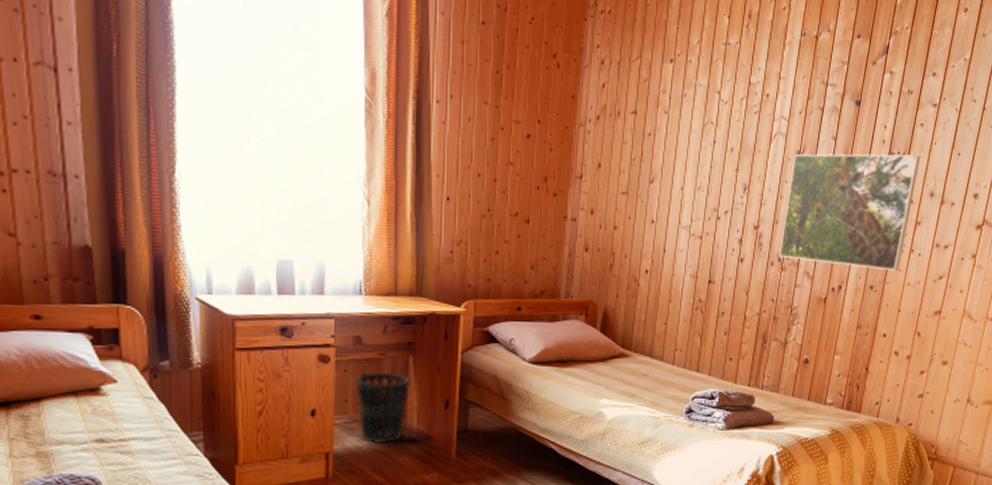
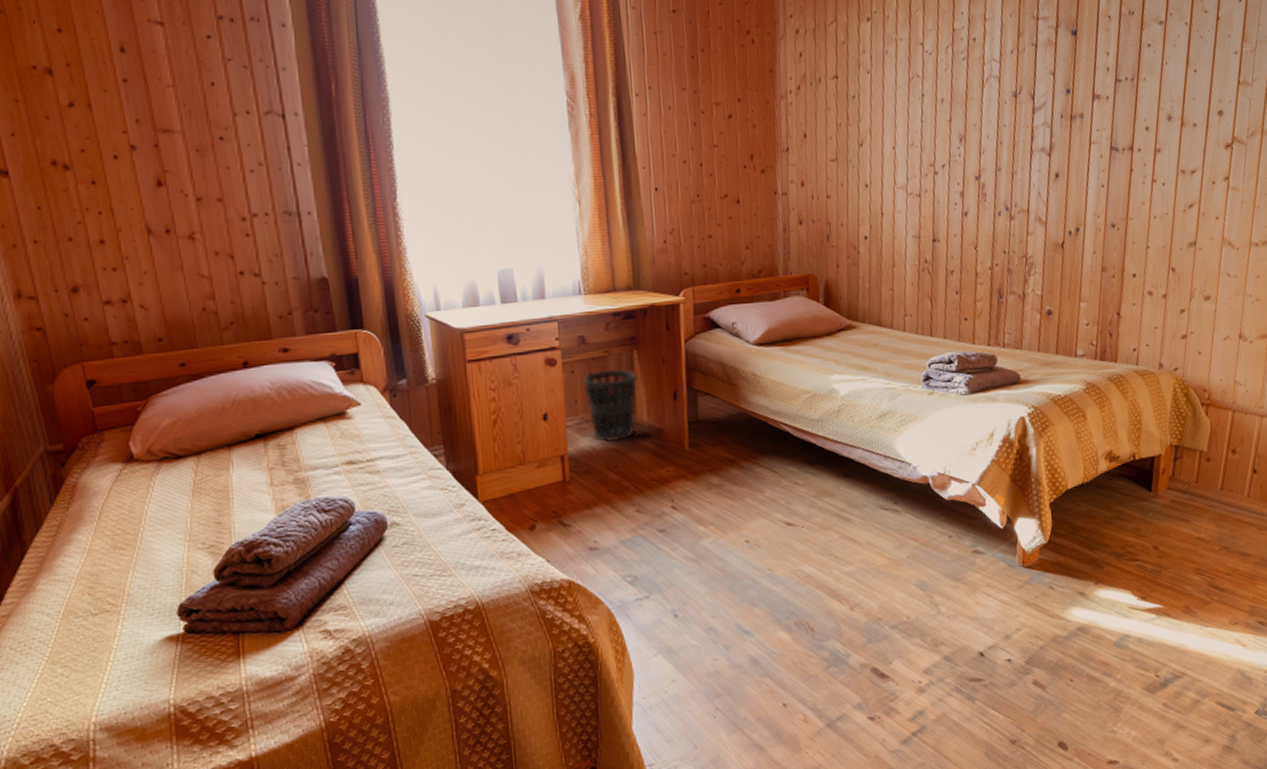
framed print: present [779,153,921,272] -> none [1005,77,1152,206]

